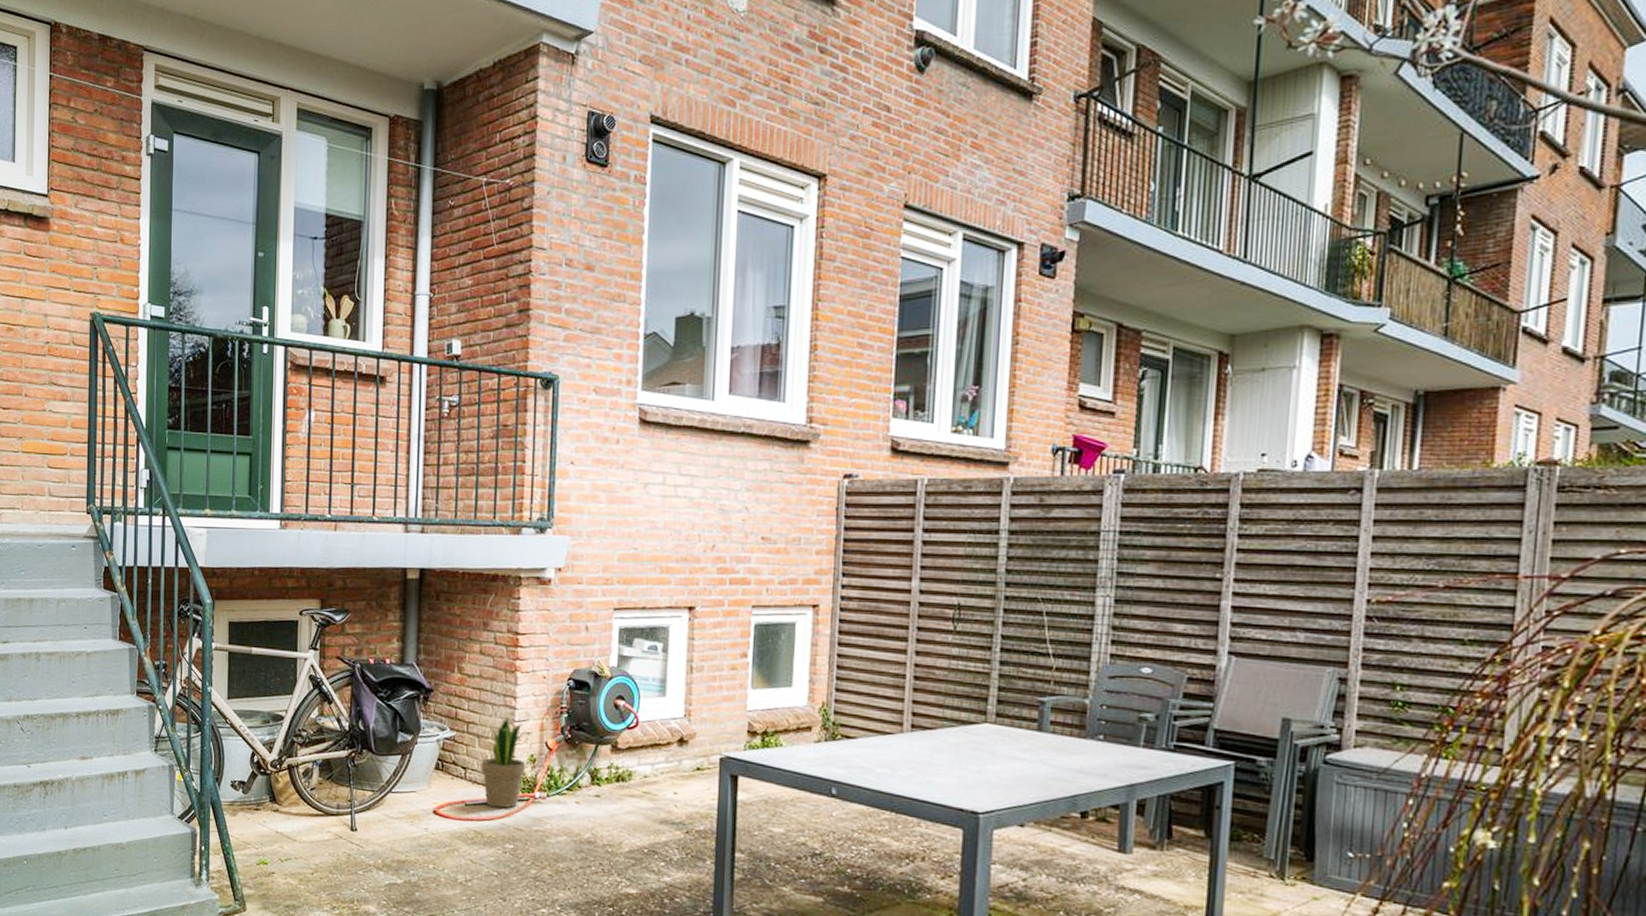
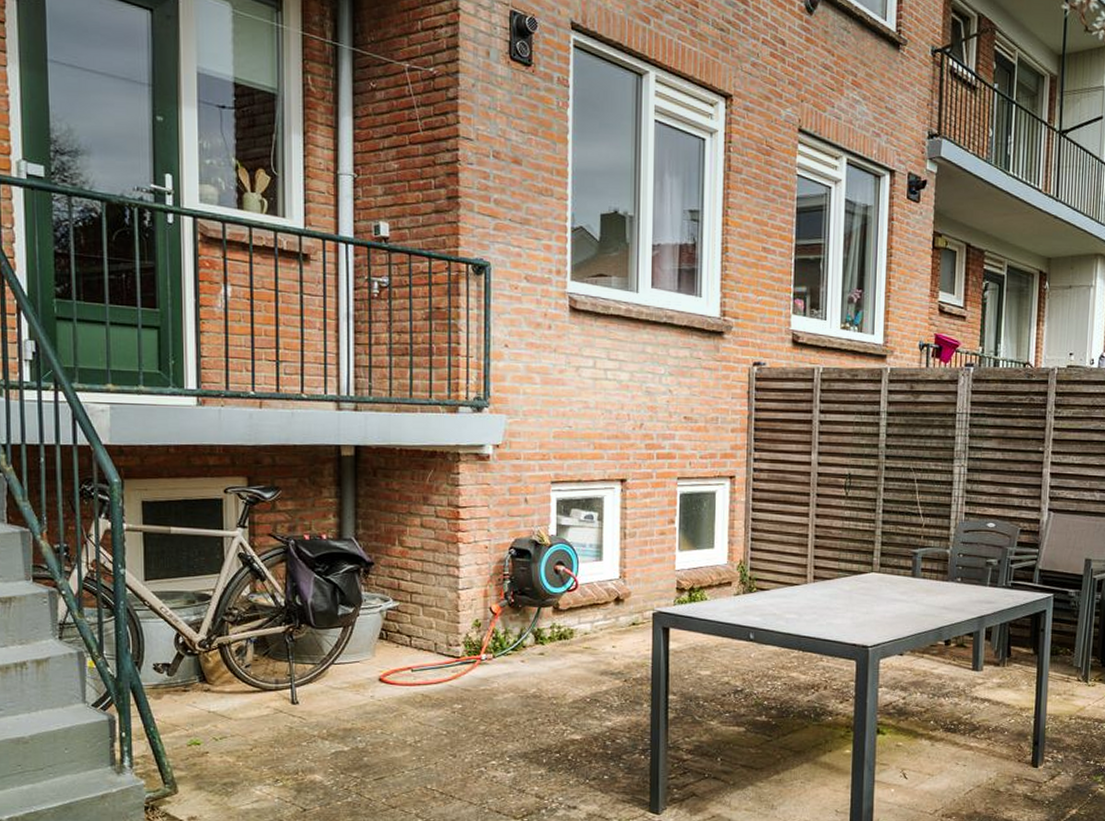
potted plant: present [481,717,533,809] -> none [426,586,477,672]

